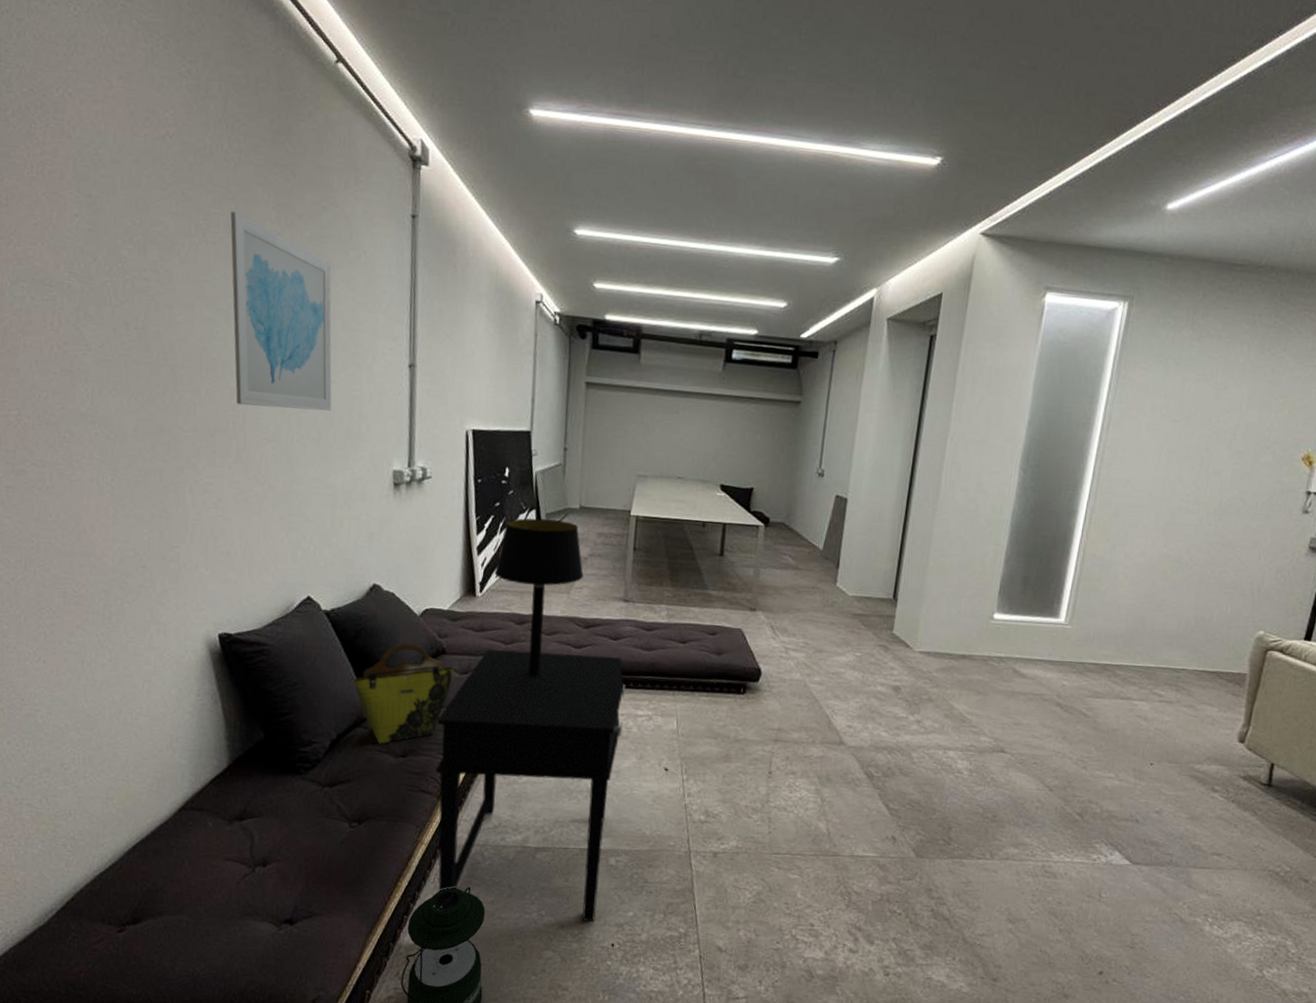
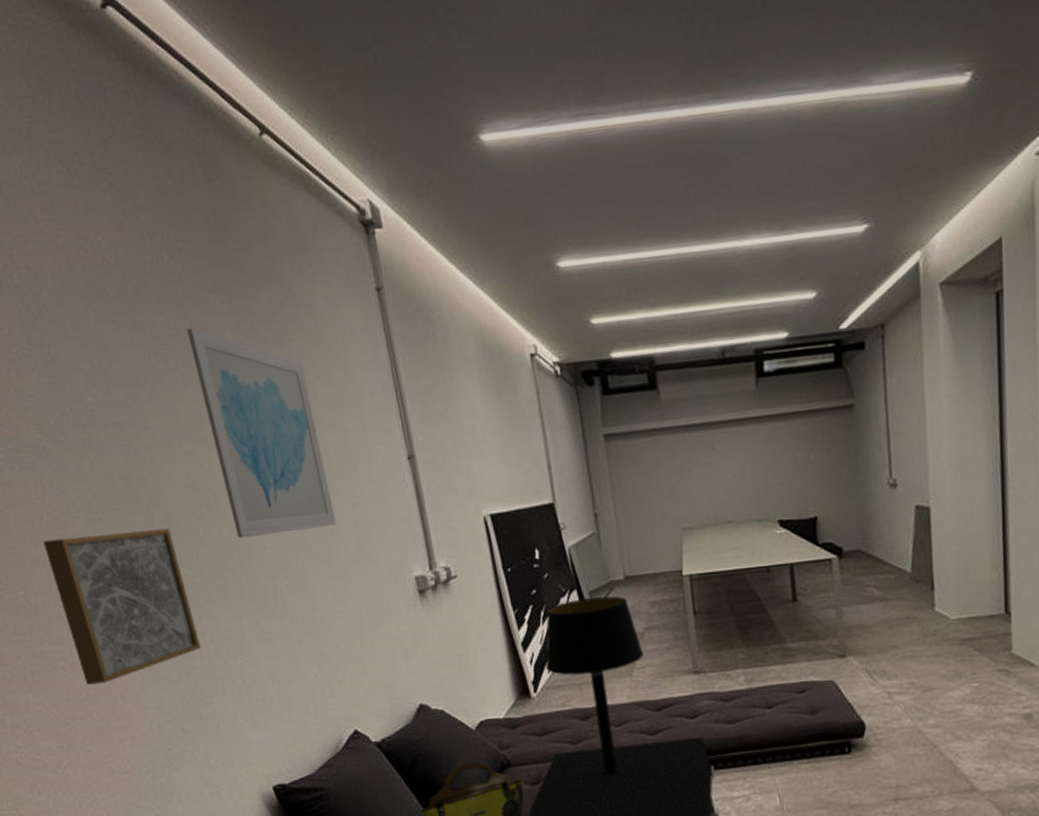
wall art: none [47,369,179,511] -> present [43,528,201,685]

